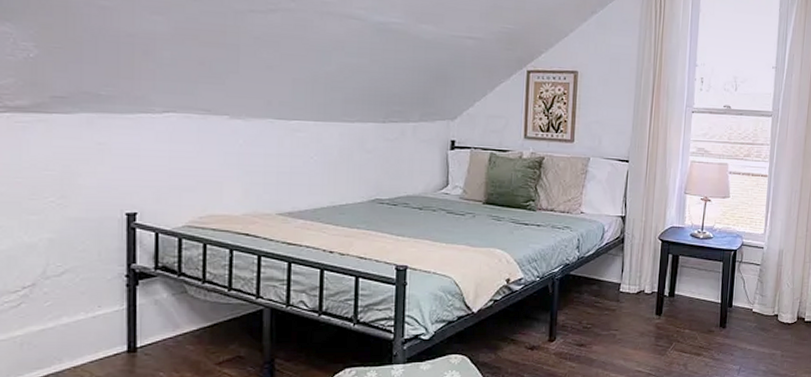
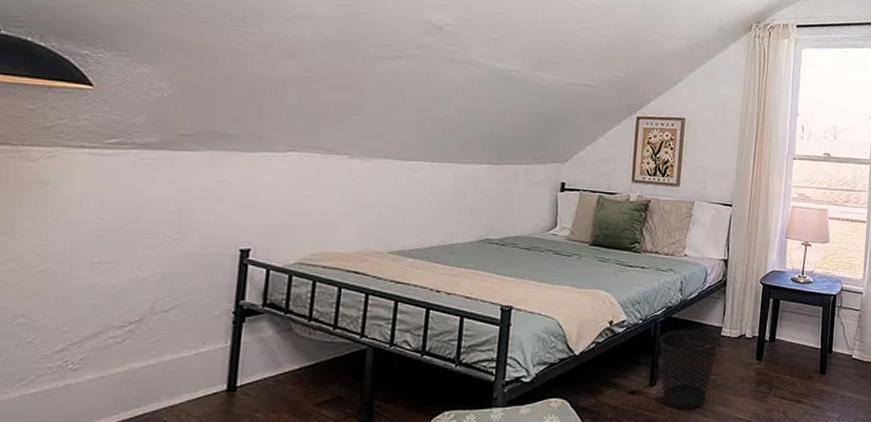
wastebasket: none [557,286,618,363] -> present [659,329,719,409]

